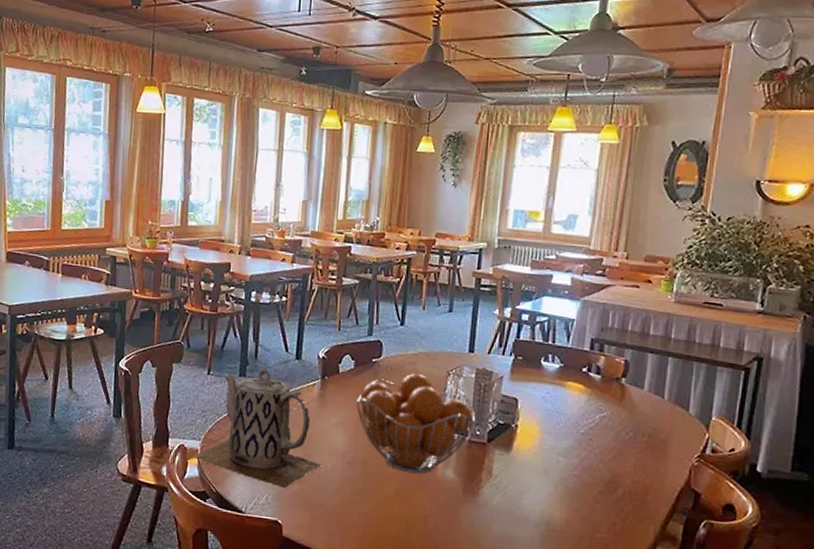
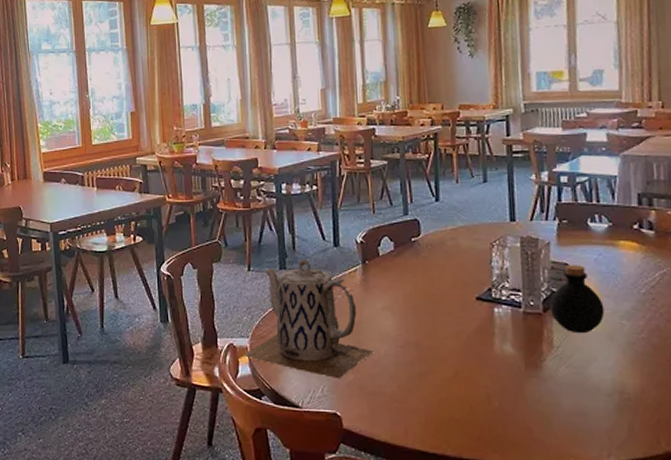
fruit basket: present [356,373,476,474] -> none [401,249,528,352]
bottle: none [493,399,544,466] -> present [549,265,605,334]

